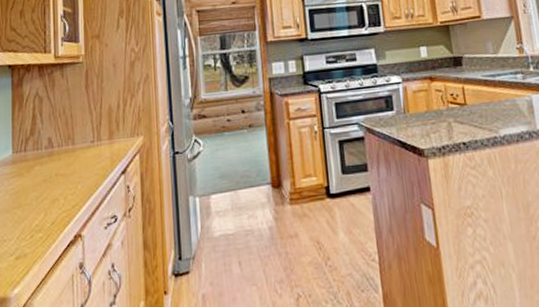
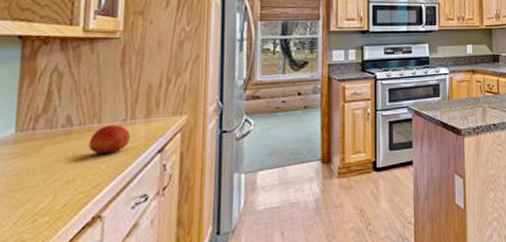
fruit: none [67,146,99,175] -> present [89,125,131,155]

